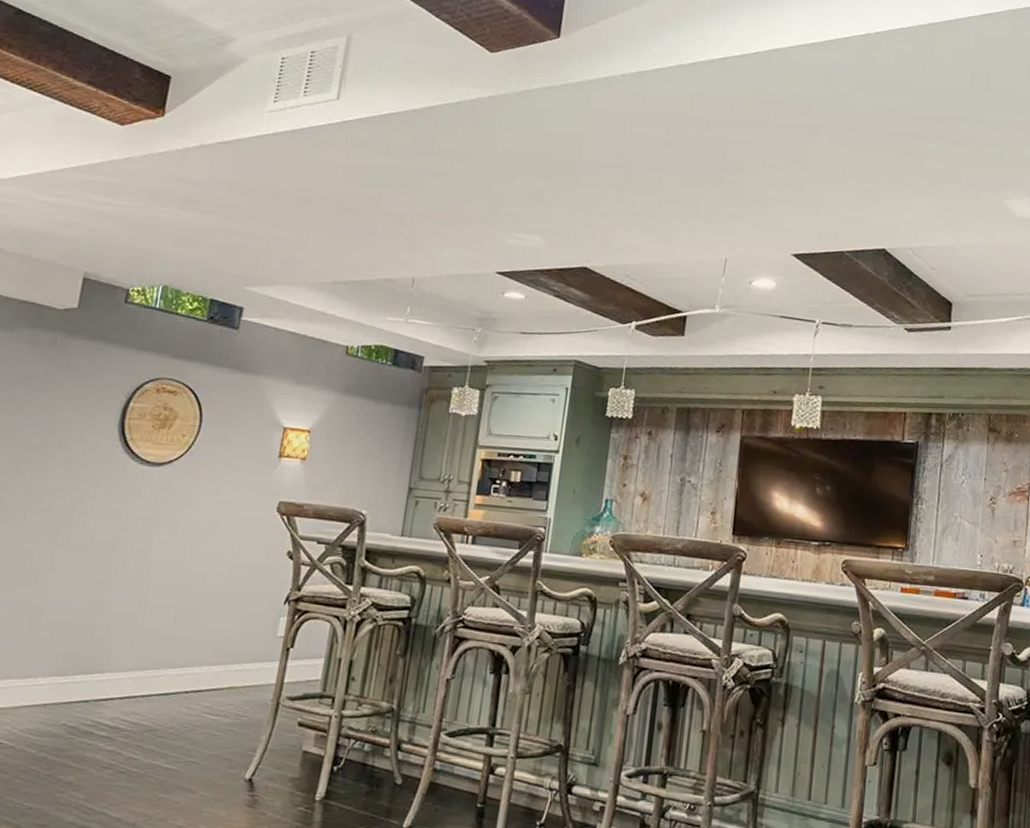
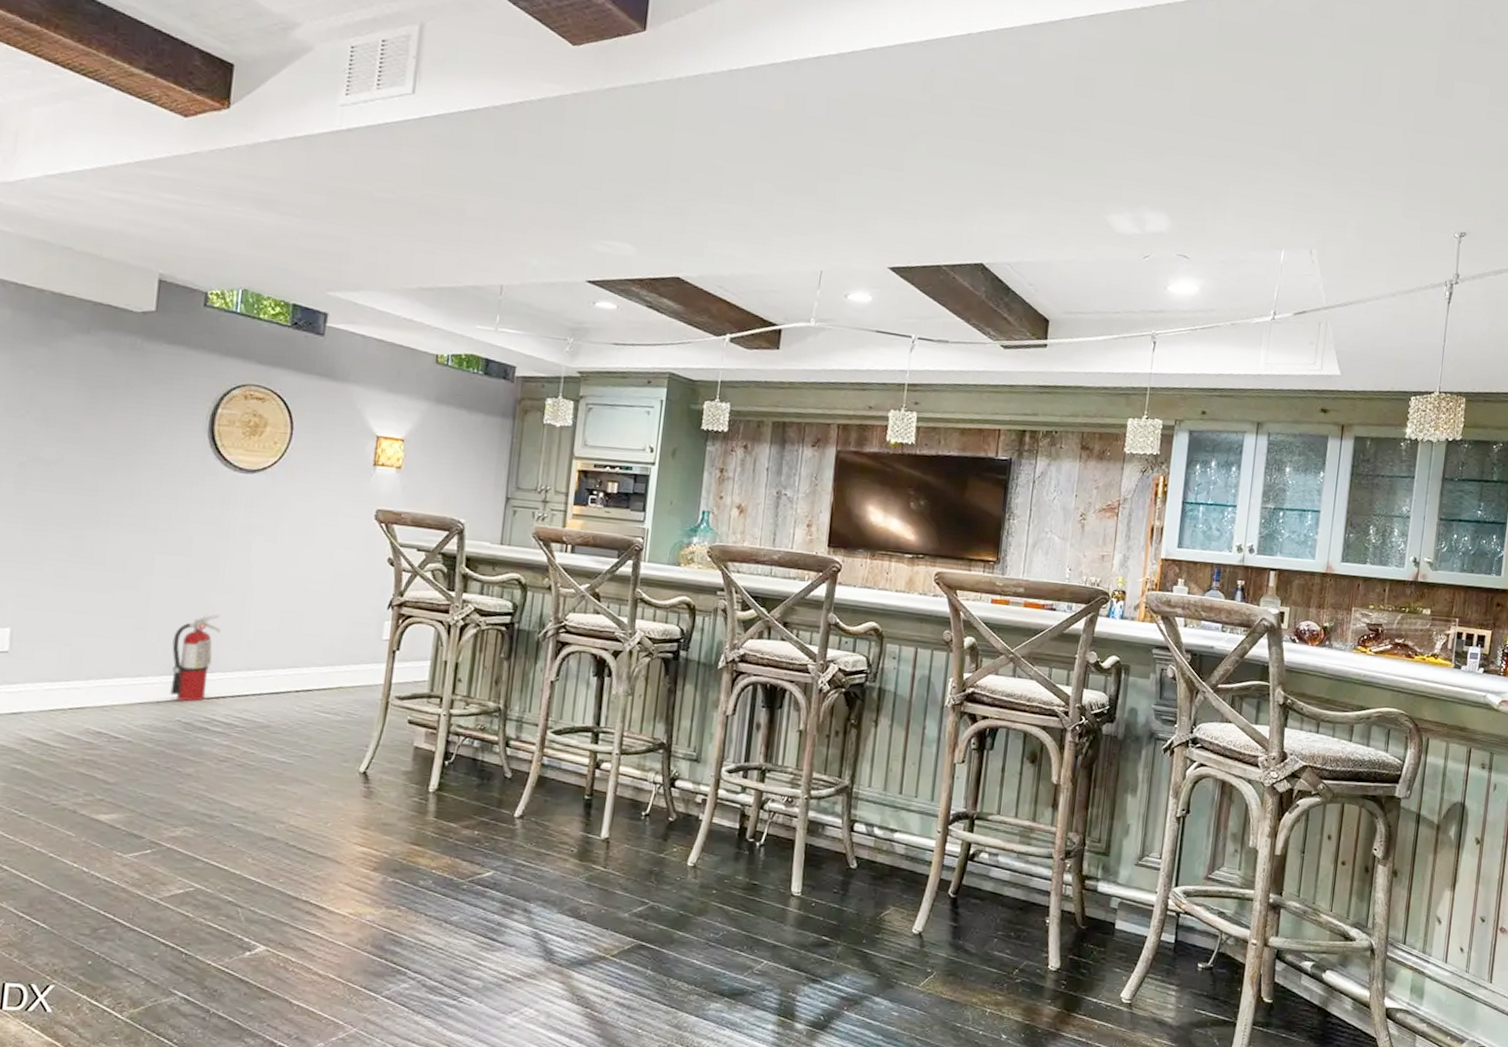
fire extinguisher: none [58,611,116,704] -> present [170,613,221,702]

